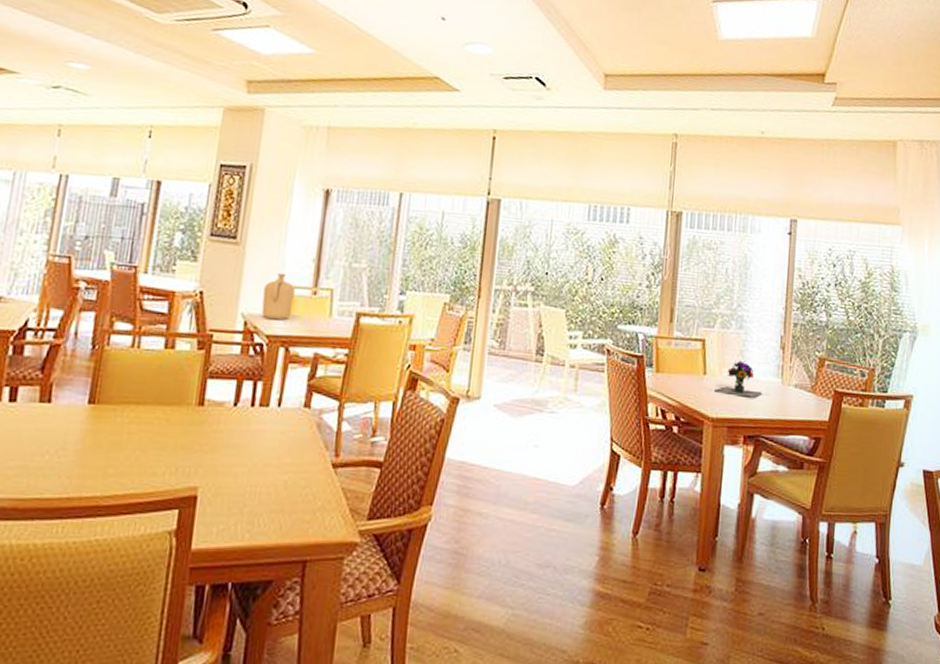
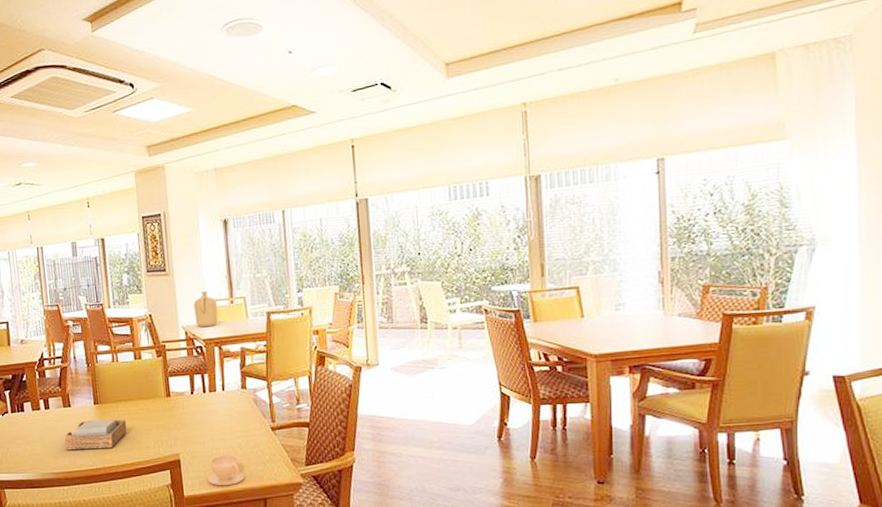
napkin holder: none [25,425,131,470] -> present [64,419,127,451]
teacup: none [229,494,284,539] -> present [207,454,245,486]
flower arrangement: present [714,360,763,399] -> none [594,300,645,333]

